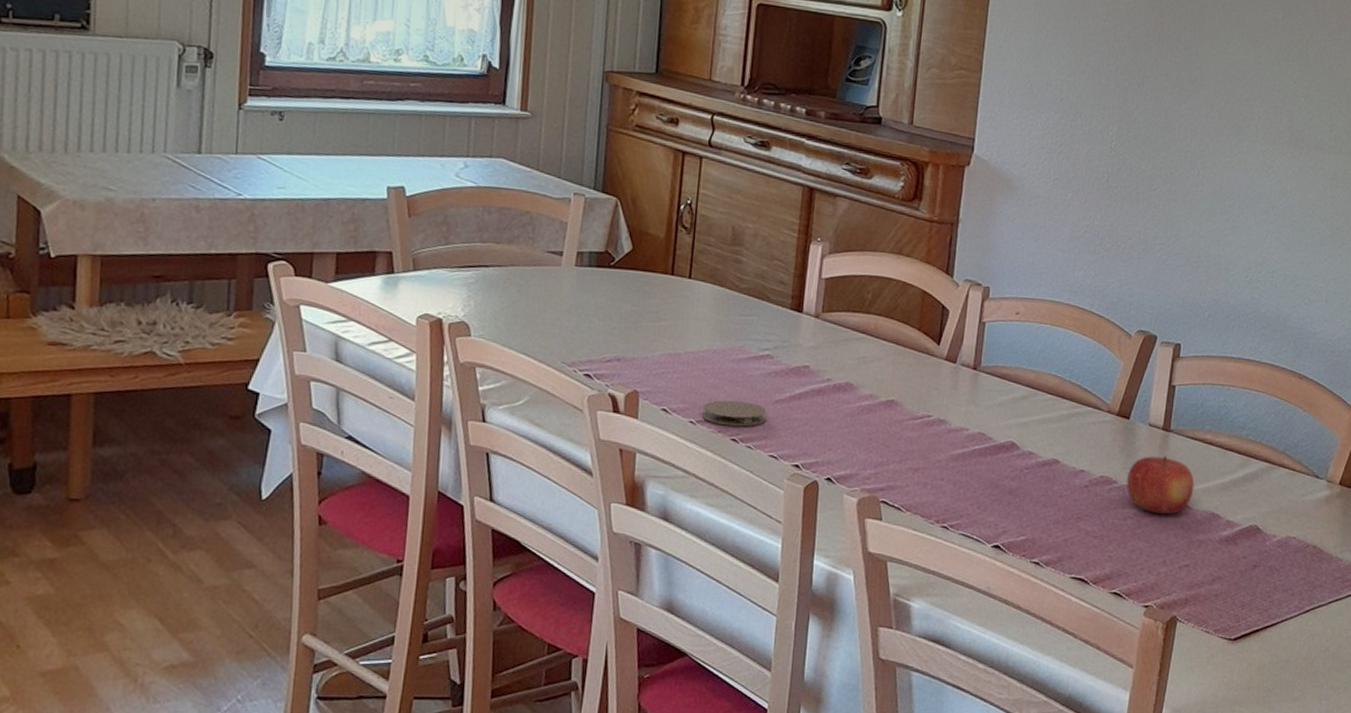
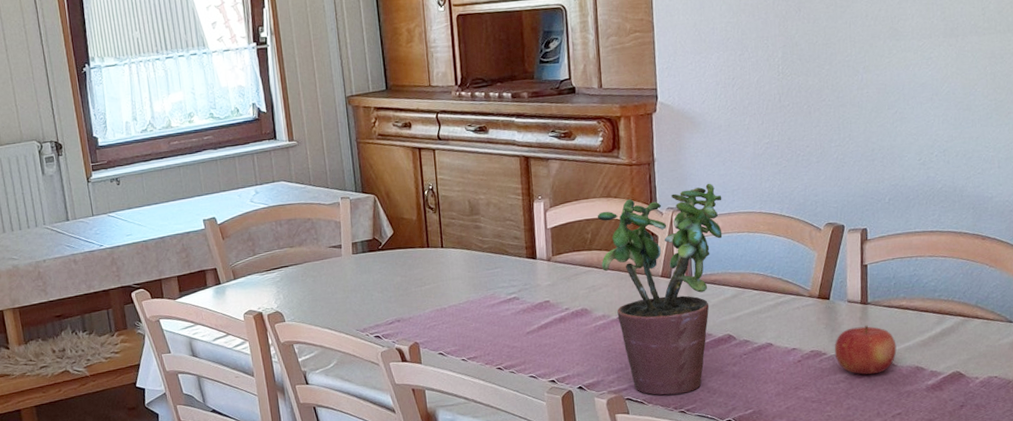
coaster: present [701,400,767,427] -> none [469,337,522,359]
potted plant: none [878,259,1028,505] -> present [597,183,723,395]

